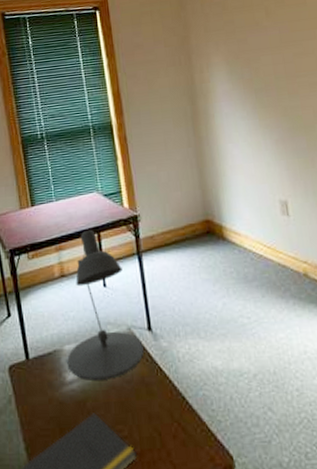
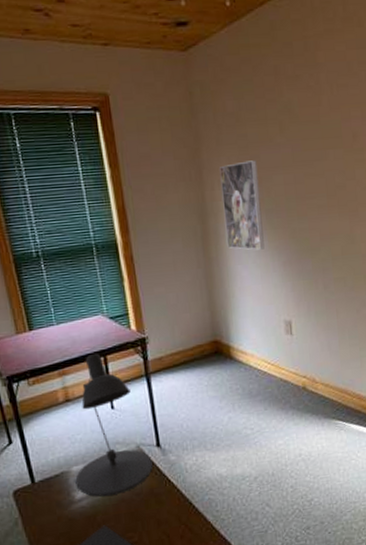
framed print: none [208,43,255,129] -> present [219,160,265,250]

